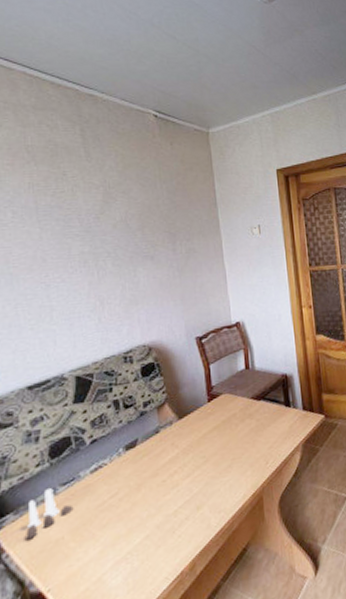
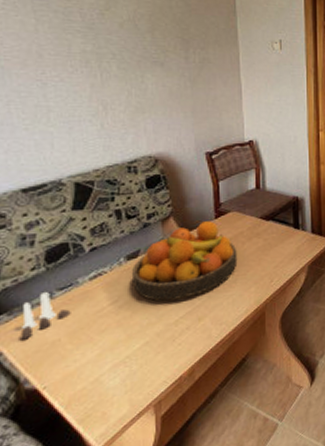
fruit bowl: none [131,405,232,491] -> present [132,221,238,301]

